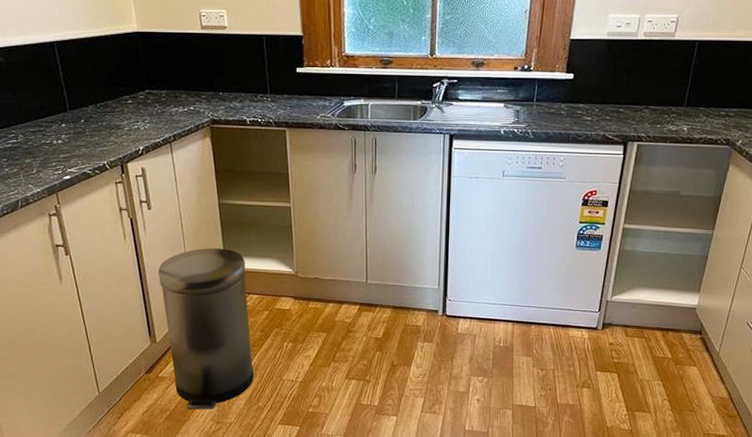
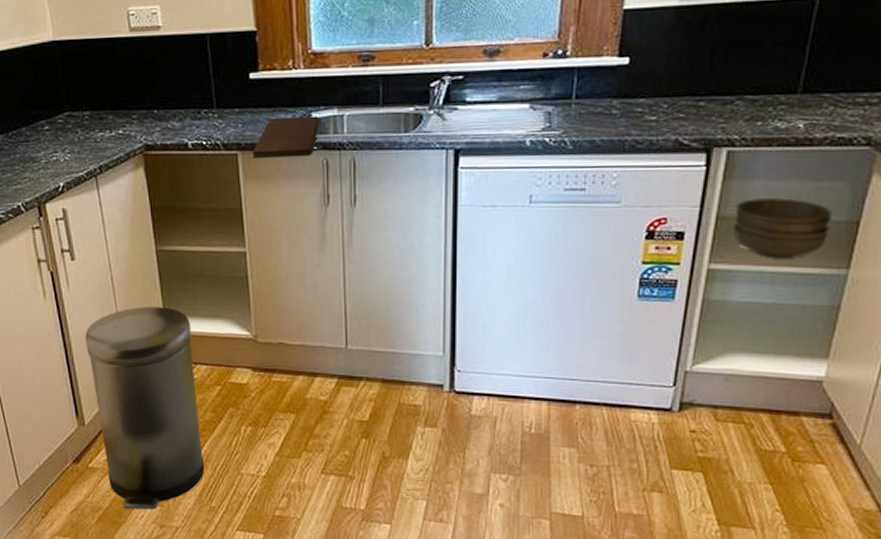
chopping board: none [297,103,350,135] -> present [252,116,320,158]
bowl: none [640,179,704,222] -> present [732,198,833,259]

